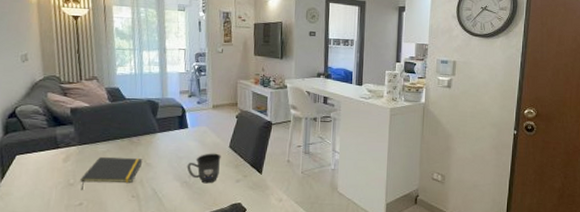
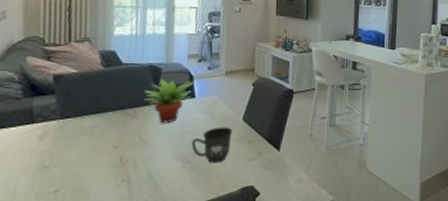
notepad: present [80,156,143,191] -> none [57,132,138,175]
succulent plant: none [144,111,188,150] -> present [143,78,196,124]

